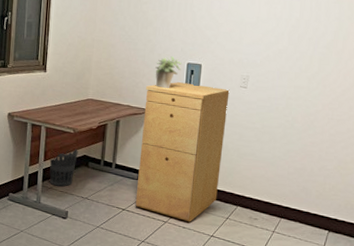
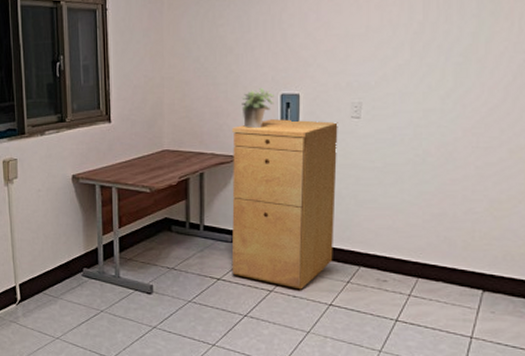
wastebasket: present [49,148,78,187] -> none [125,211,158,257]

